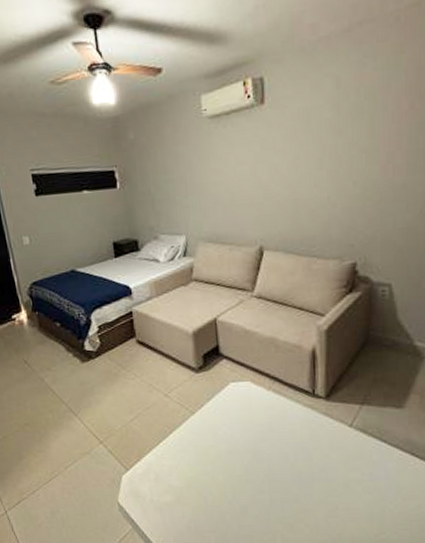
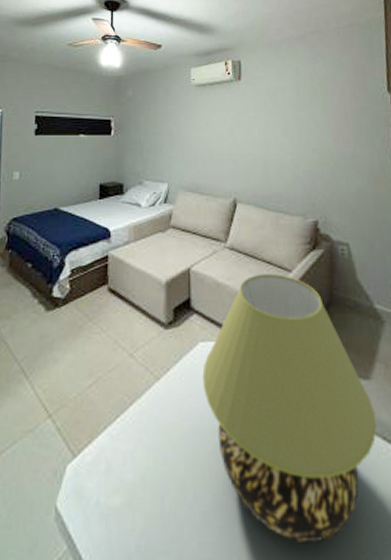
table lamp: none [234,319,406,526] -> present [202,274,377,542]

